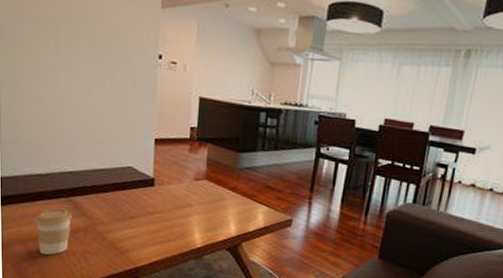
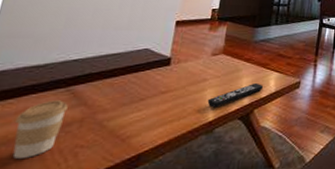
remote control: none [194,215,251,235] -> present [207,84,264,108]

